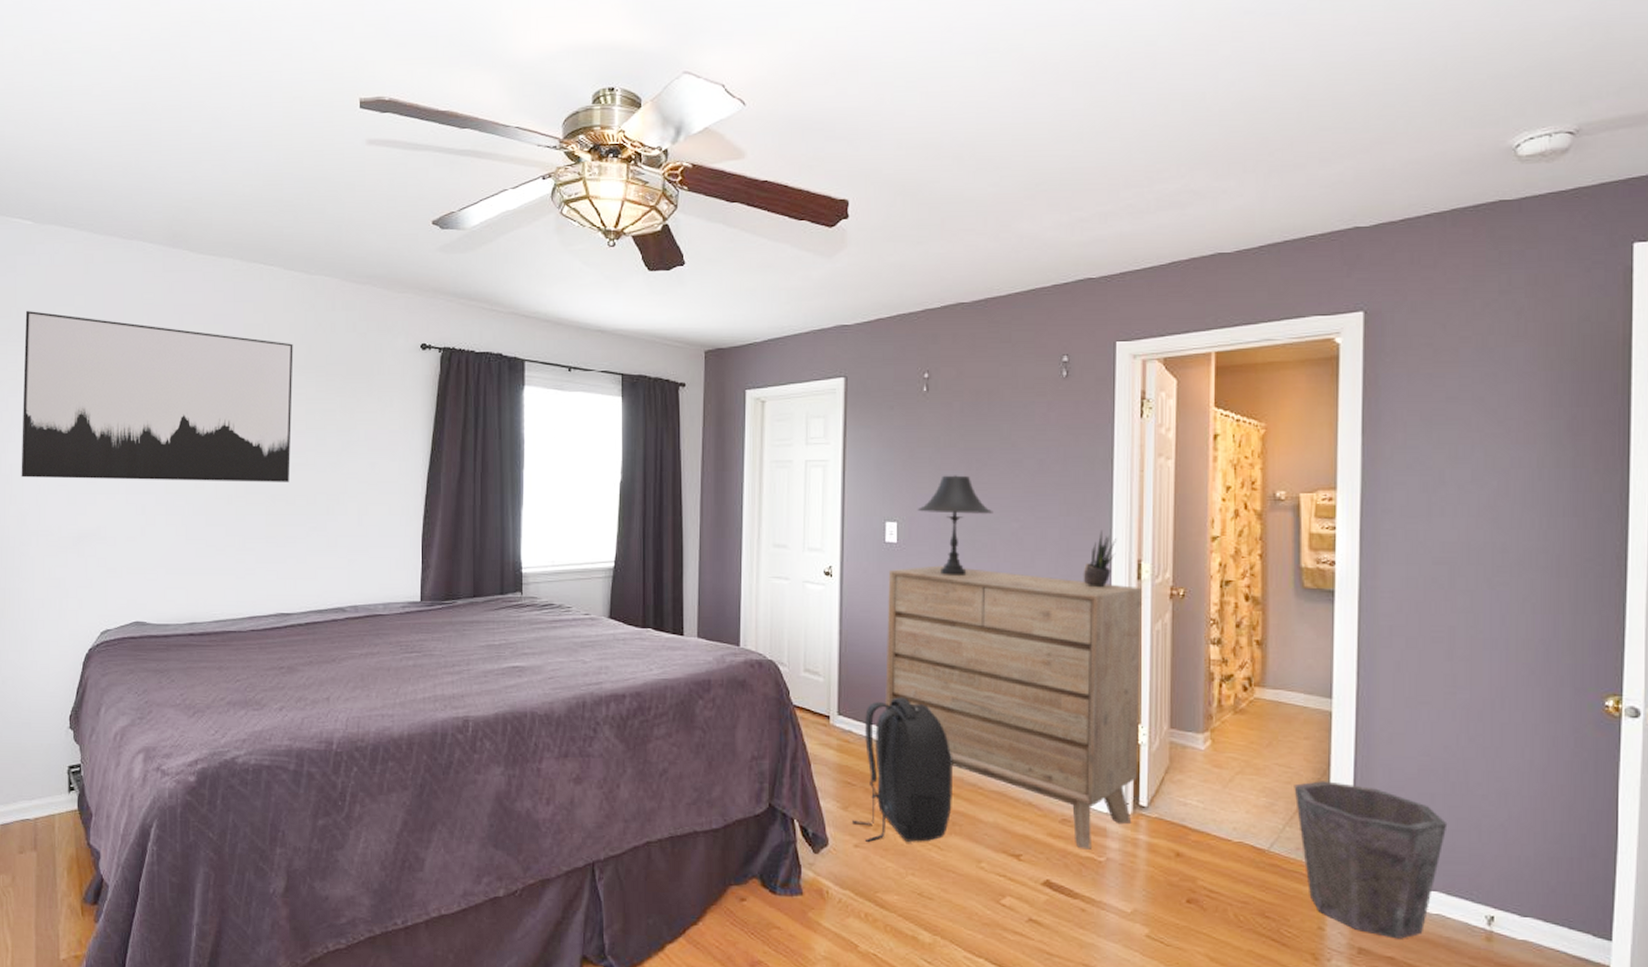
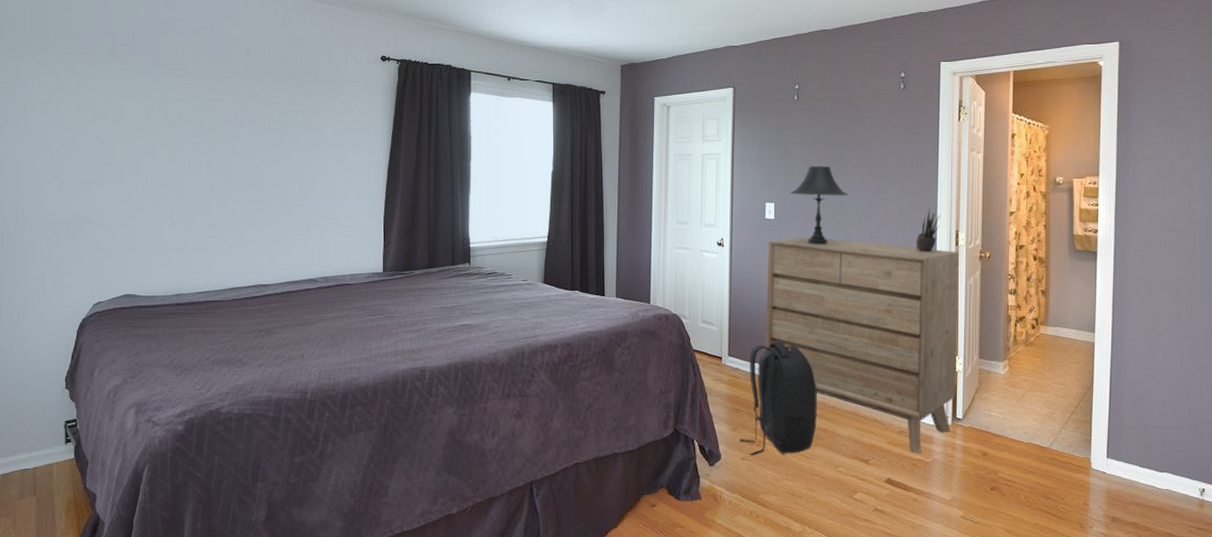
wall art: present [21,310,293,482] -> none [15,21,268,173]
waste bin: present [1294,781,1448,939] -> none [1067,394,1174,509]

